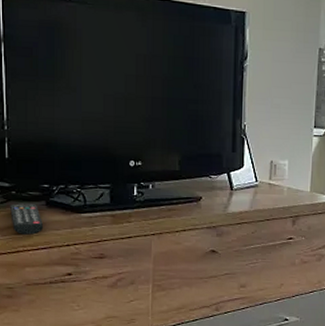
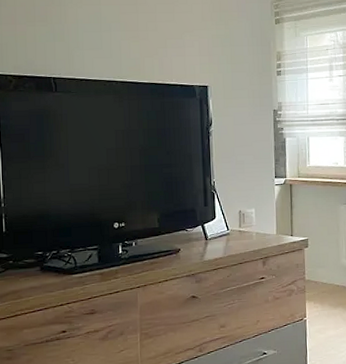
remote control: present [9,203,44,235] -> none [7,270,39,299]

